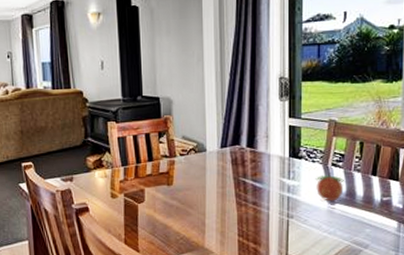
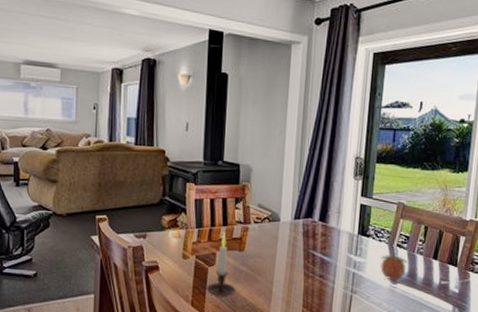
candle: none [138,168,168,231] -> present [206,232,236,295]

